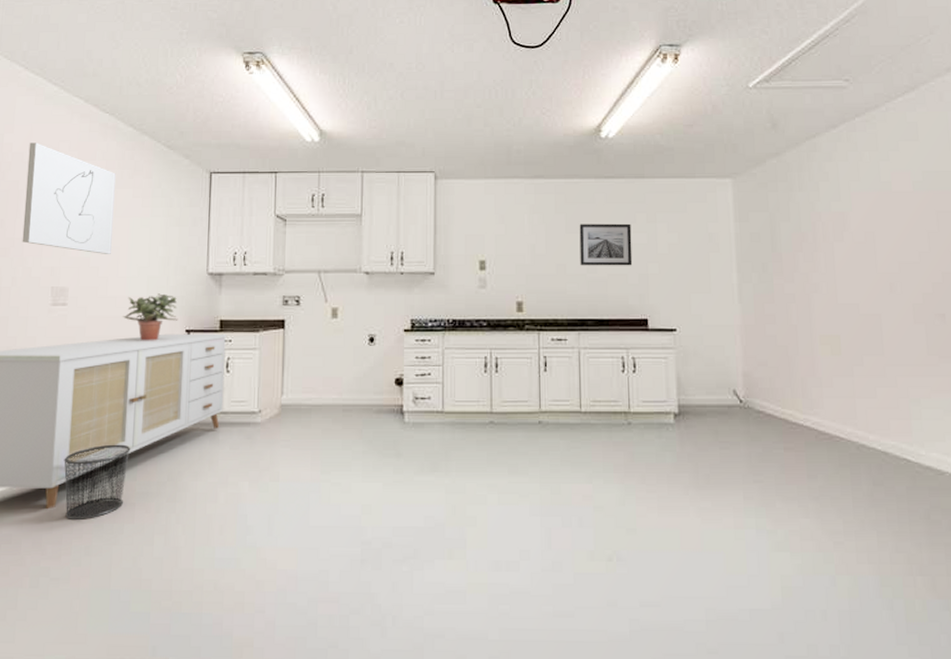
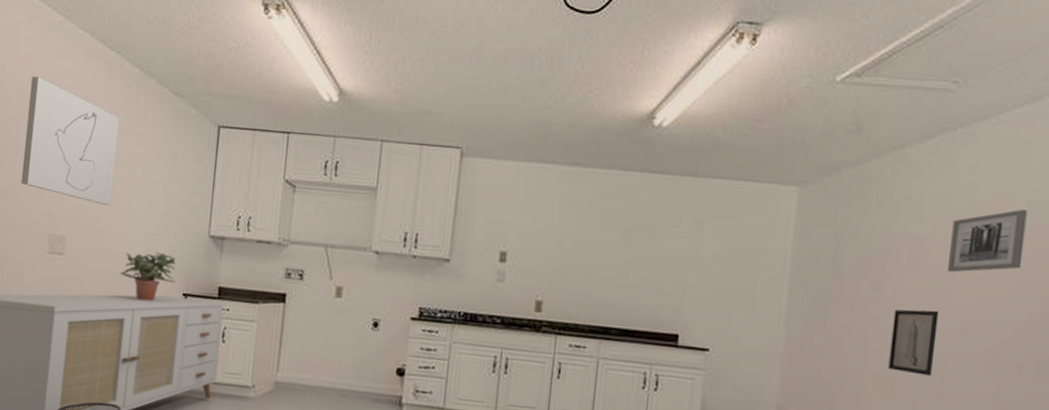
wall art: present [579,223,633,266] -> none [611,222,675,274]
wall art: none [829,274,871,332] -> present [888,309,939,376]
wall art: none [865,181,928,239] -> present [947,210,1027,273]

